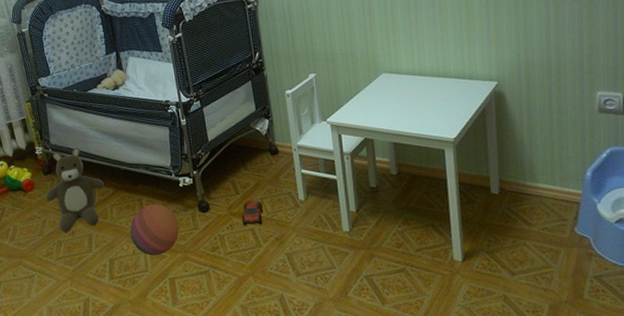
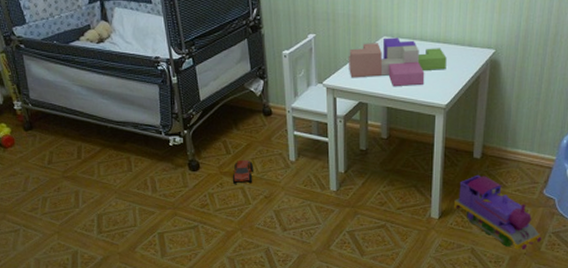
teddy bear: present [45,147,104,232] -> none [27,103,90,188]
ball: present [130,204,179,256] -> none [118,162,168,212]
toy blocks: none [349,74,450,121] -> present [348,37,447,86]
toy train: none [476,211,583,297] -> present [453,174,542,249]

